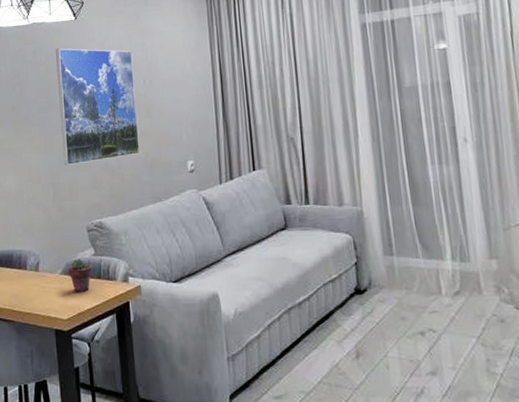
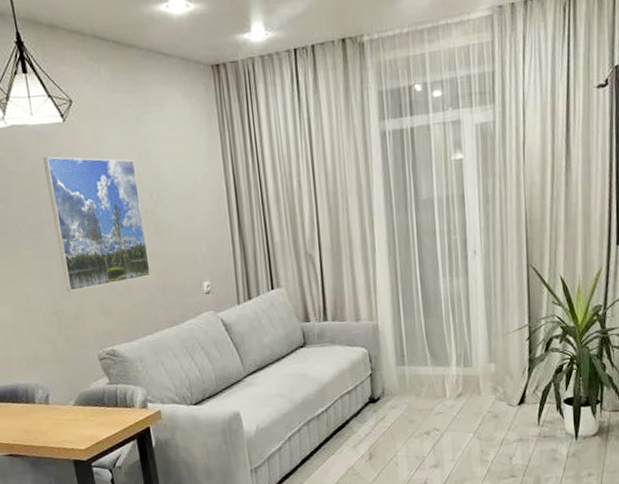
potted succulent: present [68,259,92,292] -> none [82,389,108,422]

